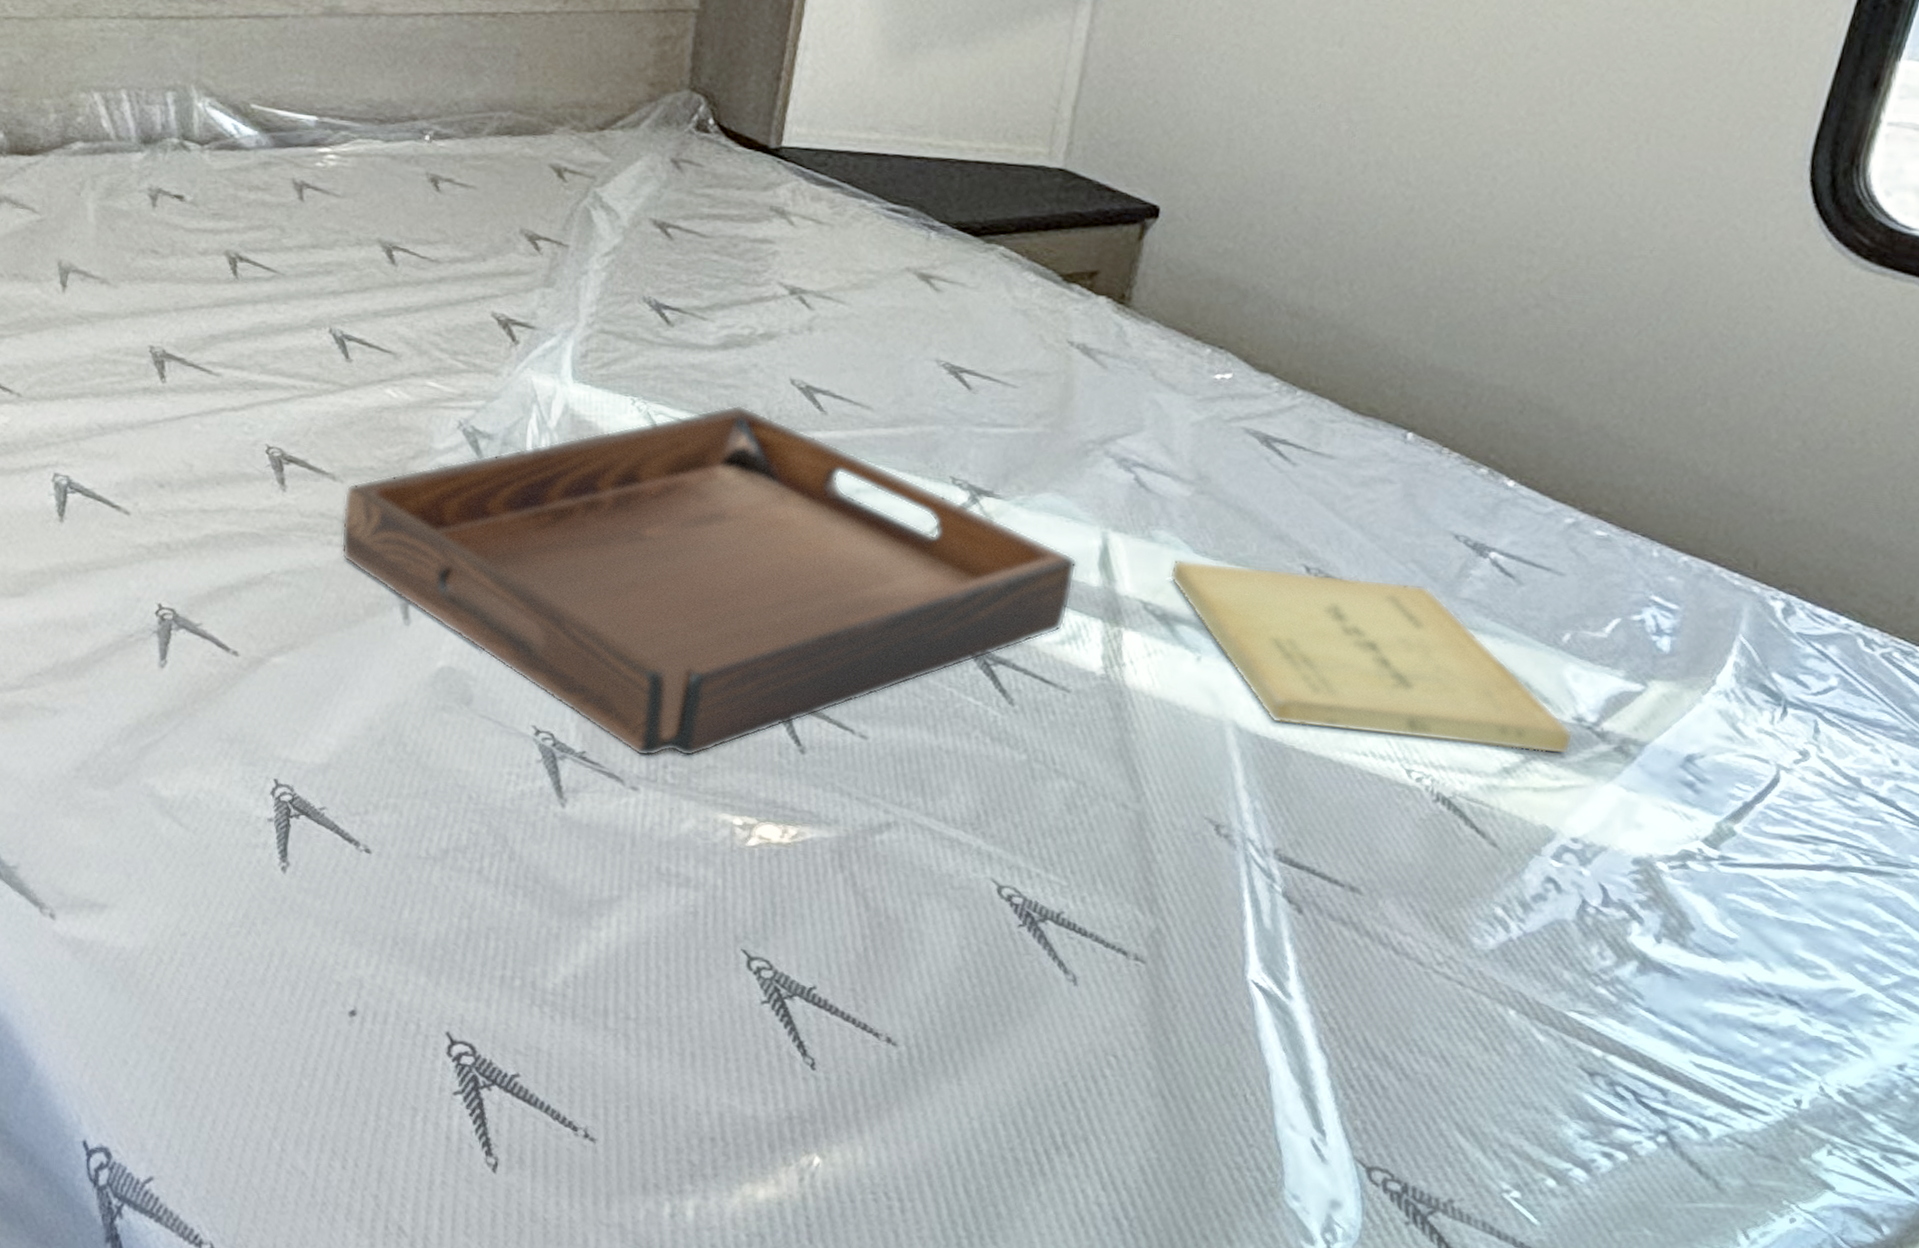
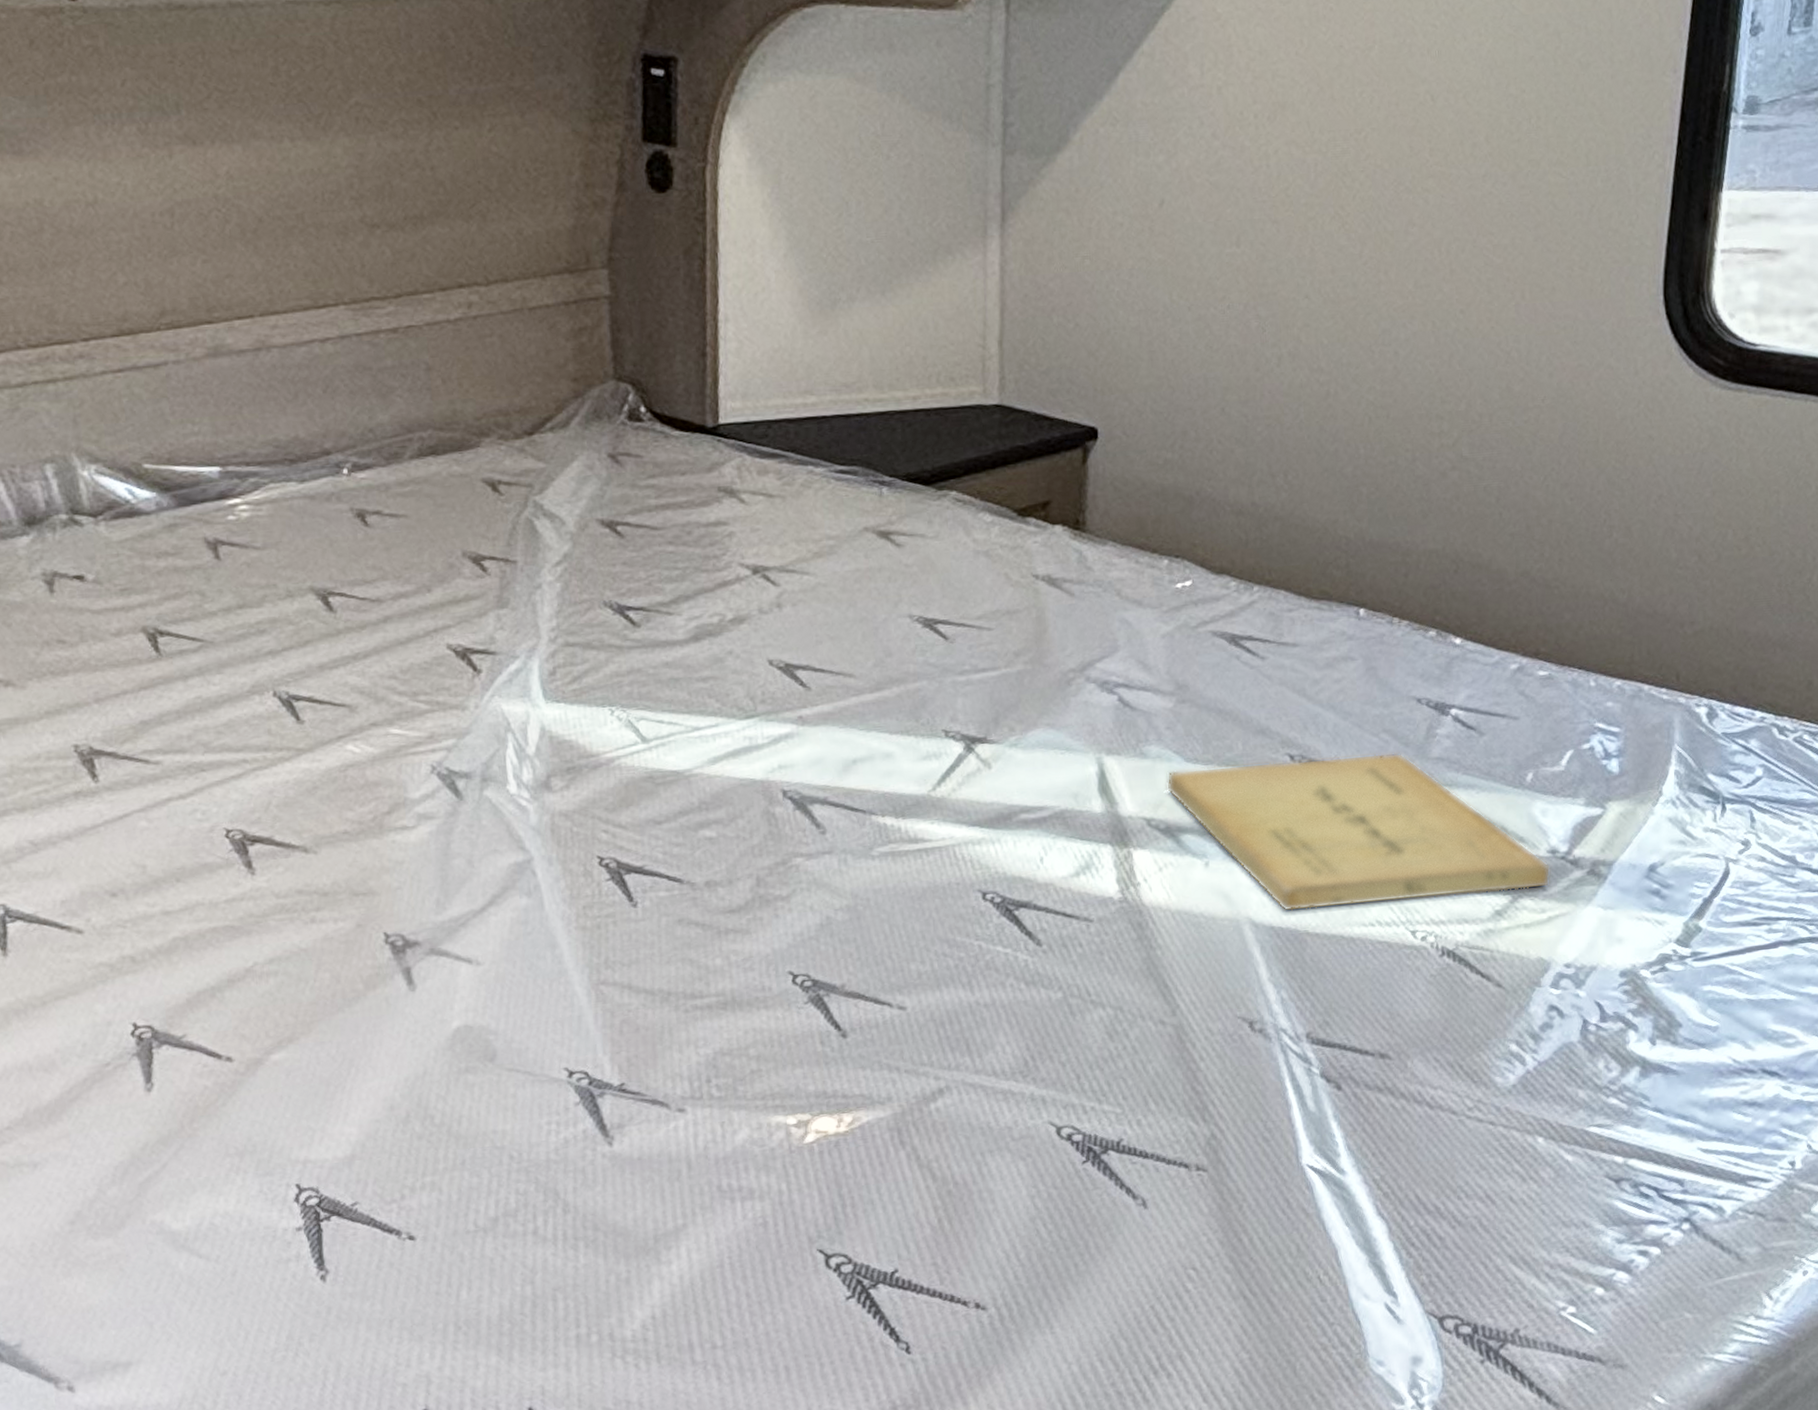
serving tray: present [340,405,1077,757] -> none [320,696,1079,1076]

